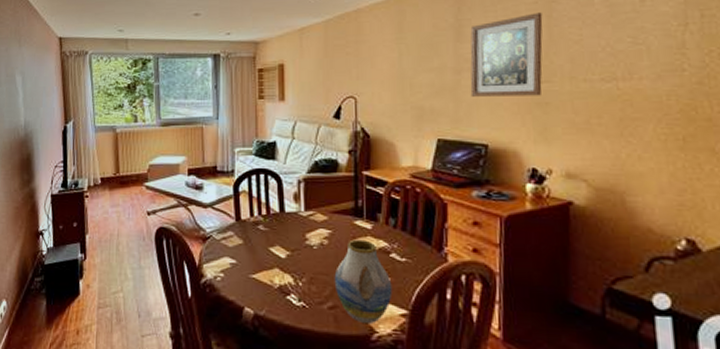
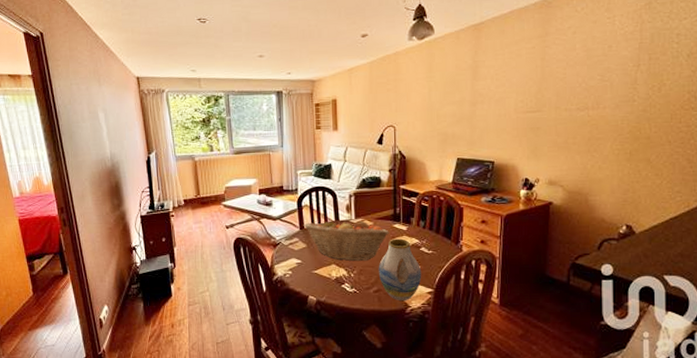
fruit basket: none [240,209,349,266] -> present [303,218,389,261]
wall art: present [470,12,543,97] -> none [482,55,538,124]

